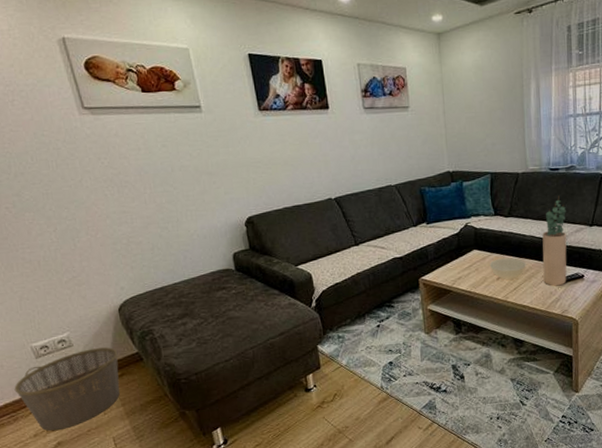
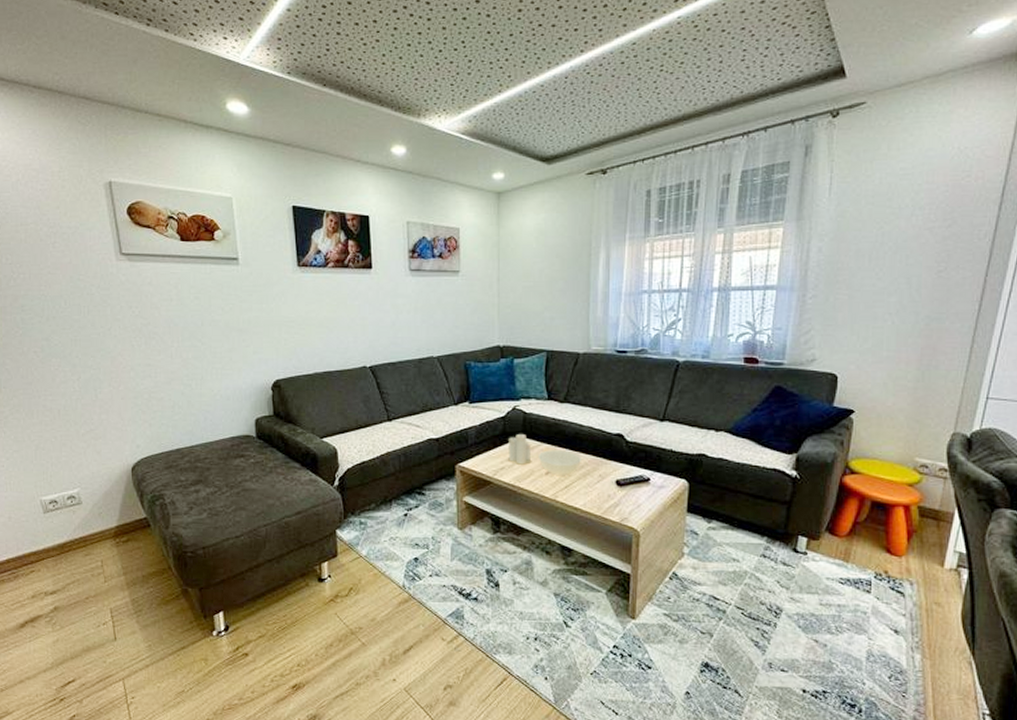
basket: present [14,347,120,431] -> none [19,508,126,594]
candle: none [463,246,485,274] -> present [508,433,532,465]
vase: present [542,196,567,286] -> none [601,383,633,489]

